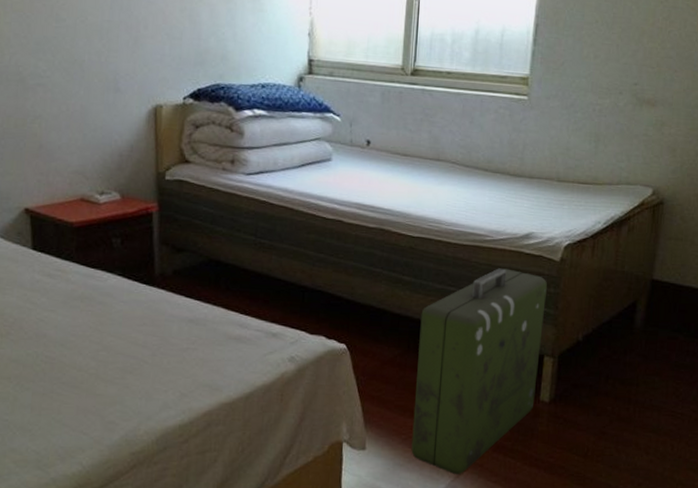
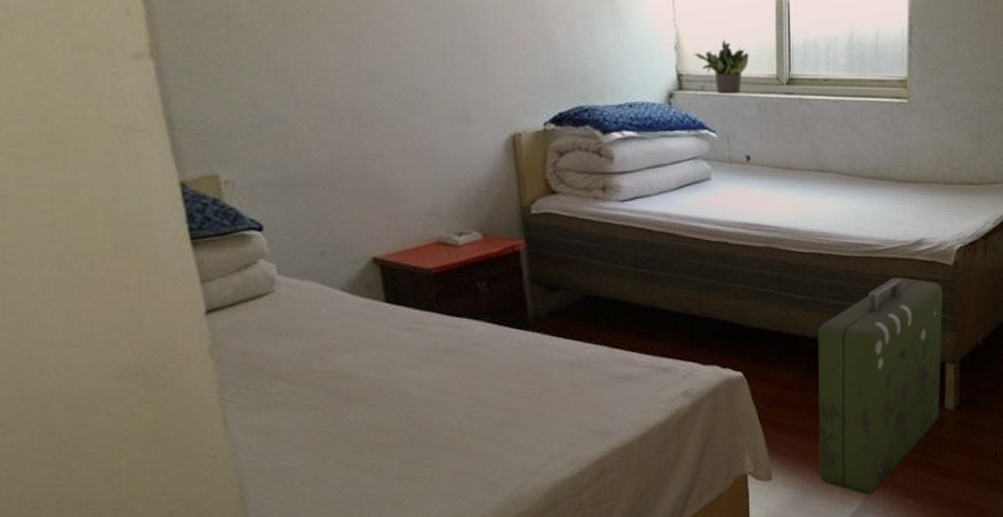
potted plant: none [324,28,377,81] -> present [693,39,749,94]

